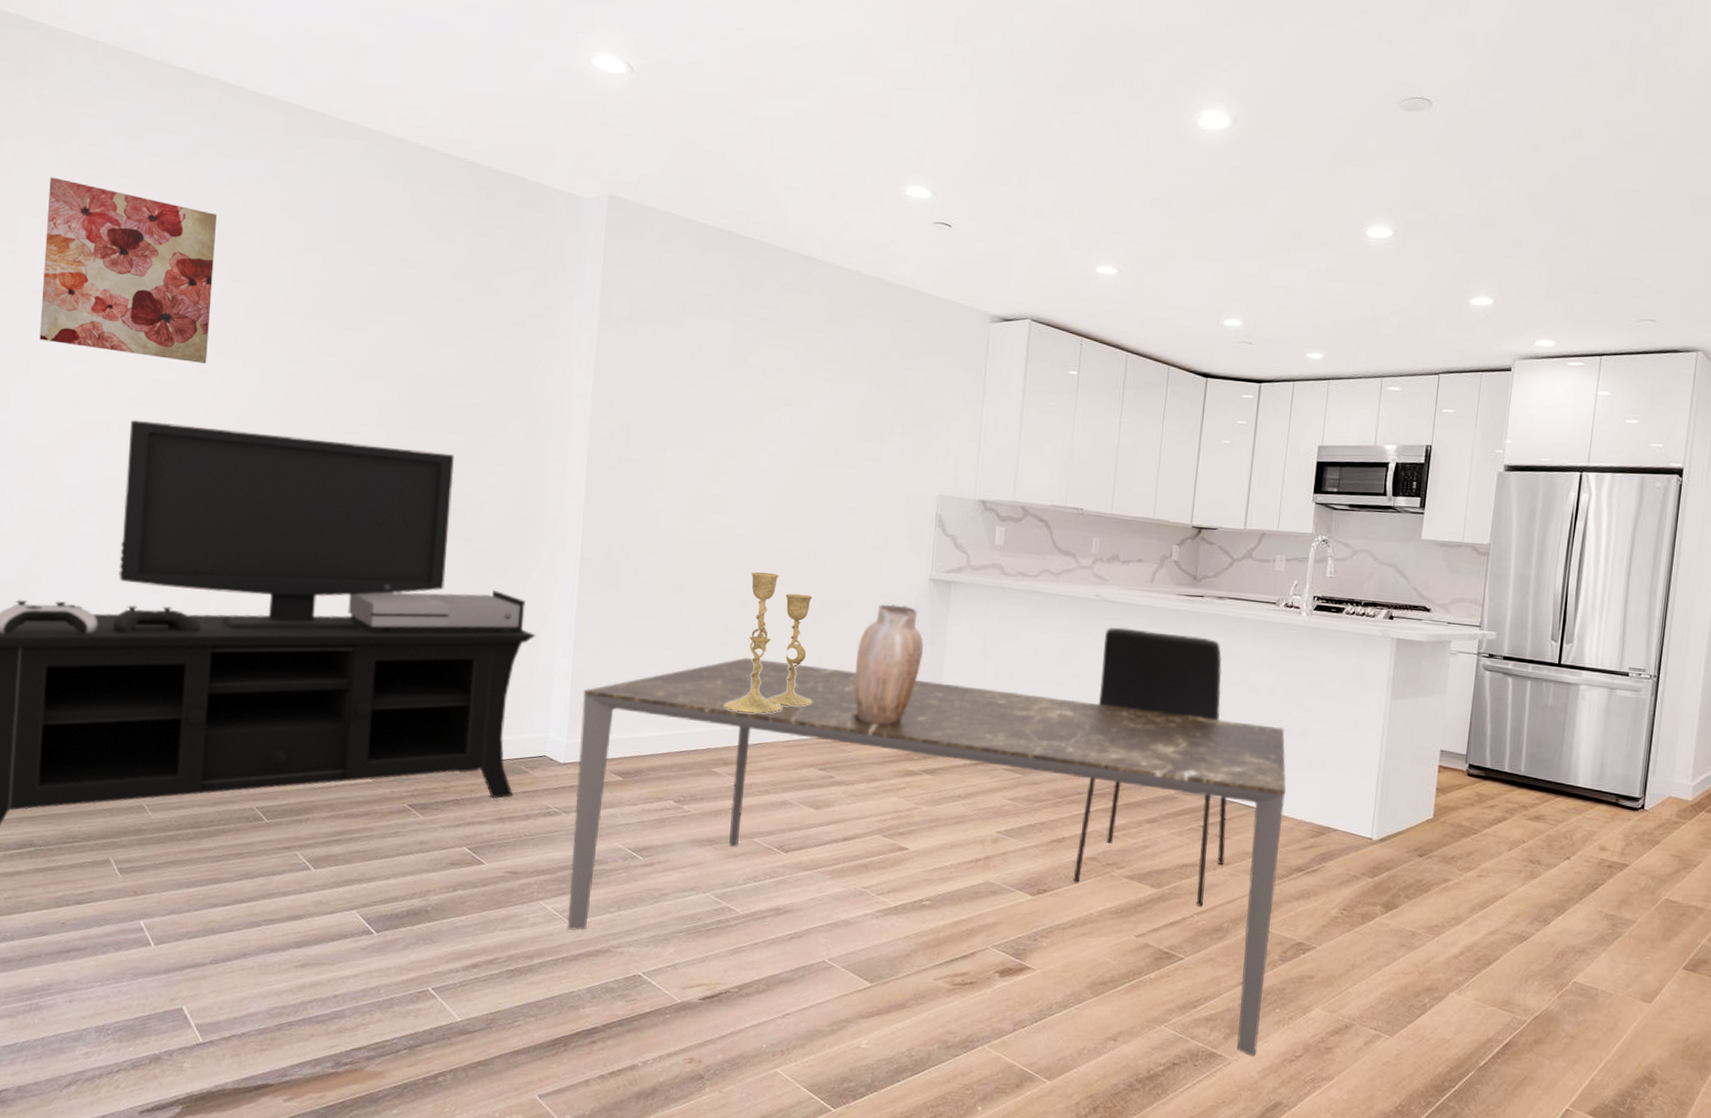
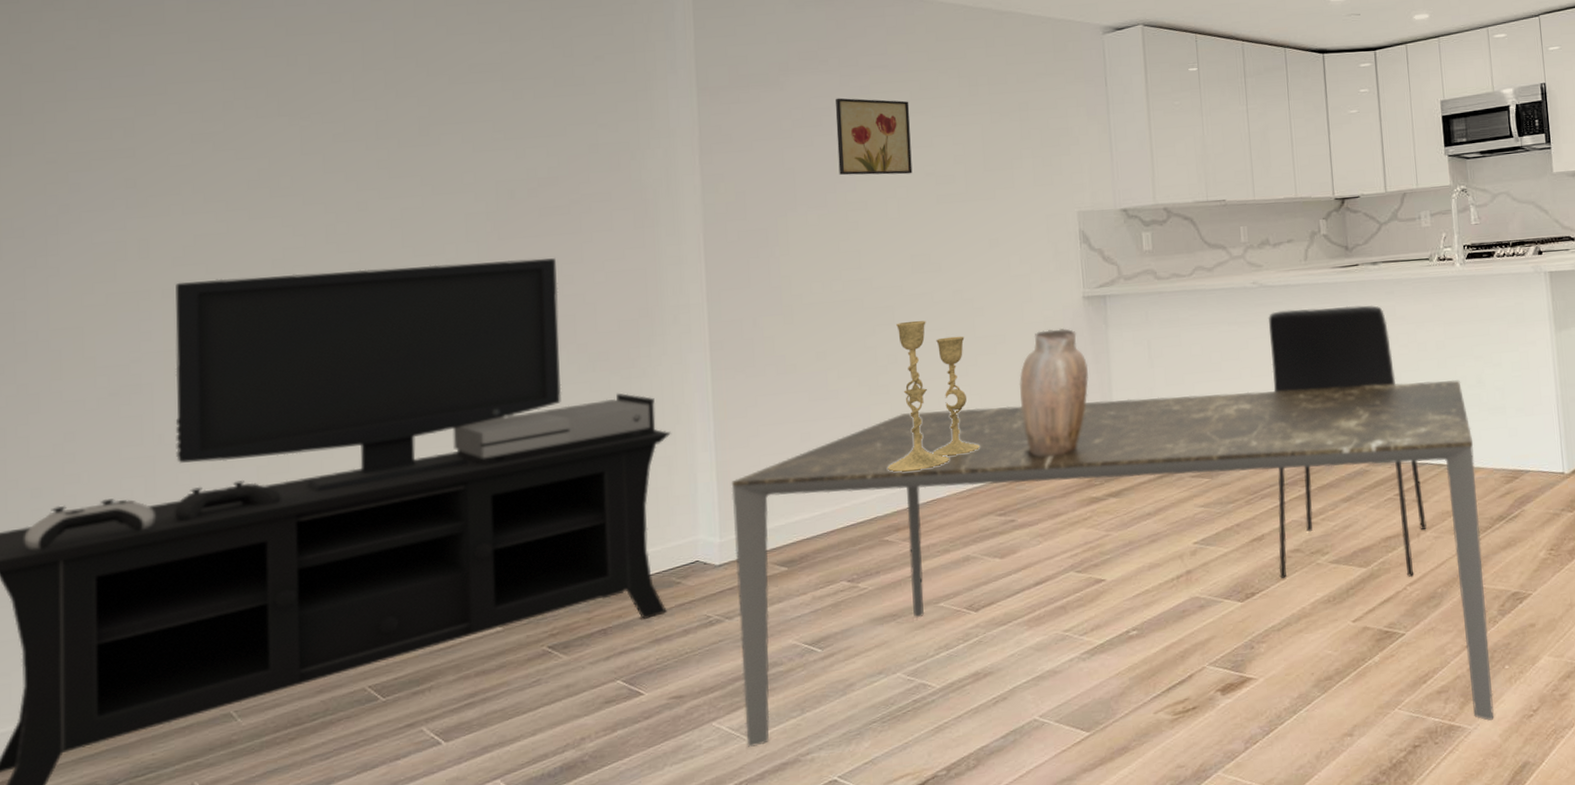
wall art: present [39,177,218,364] -> none [55,37,260,215]
wall art: none [718,345,794,431] -> present [835,98,913,176]

